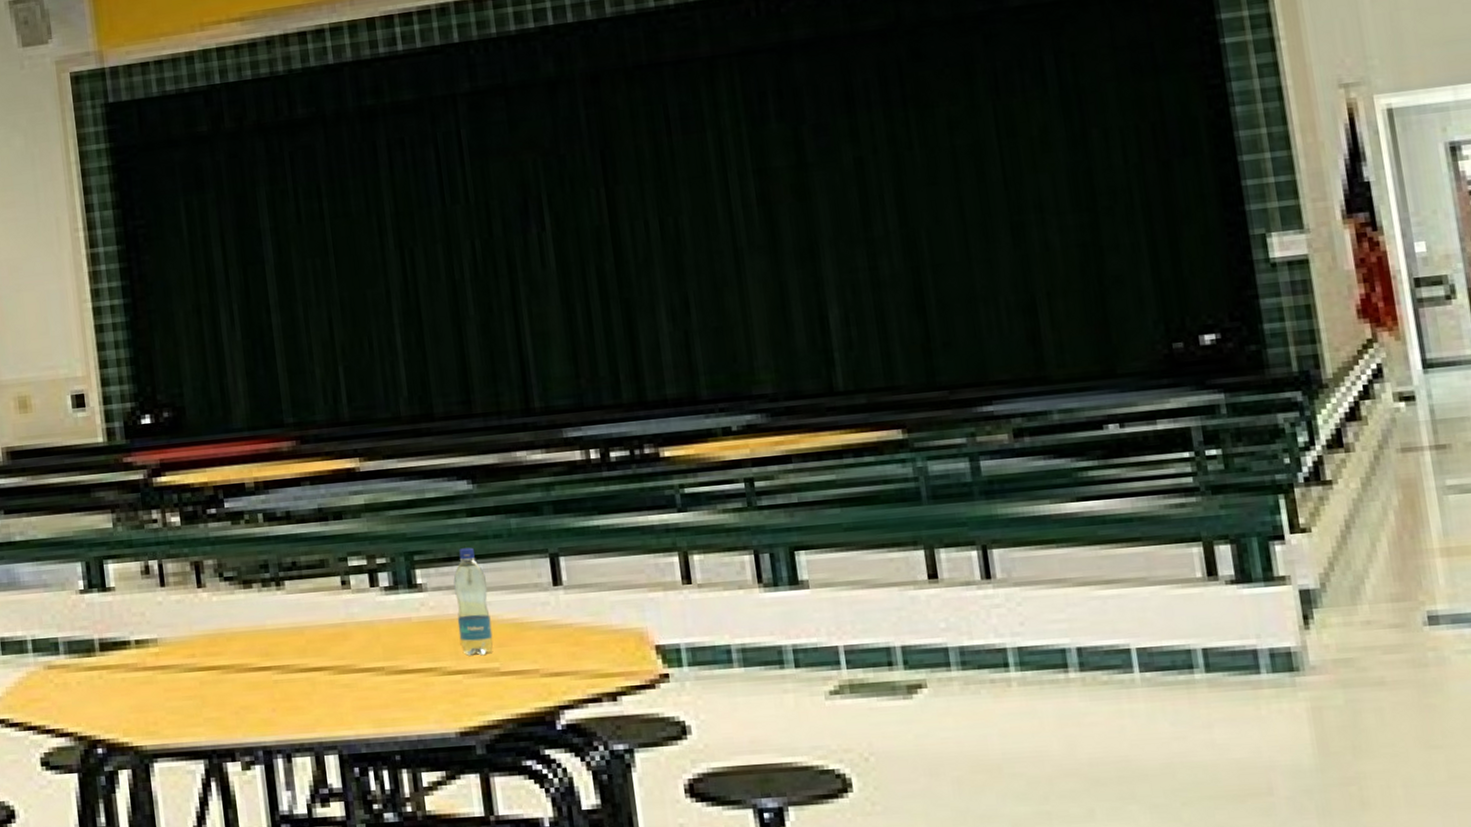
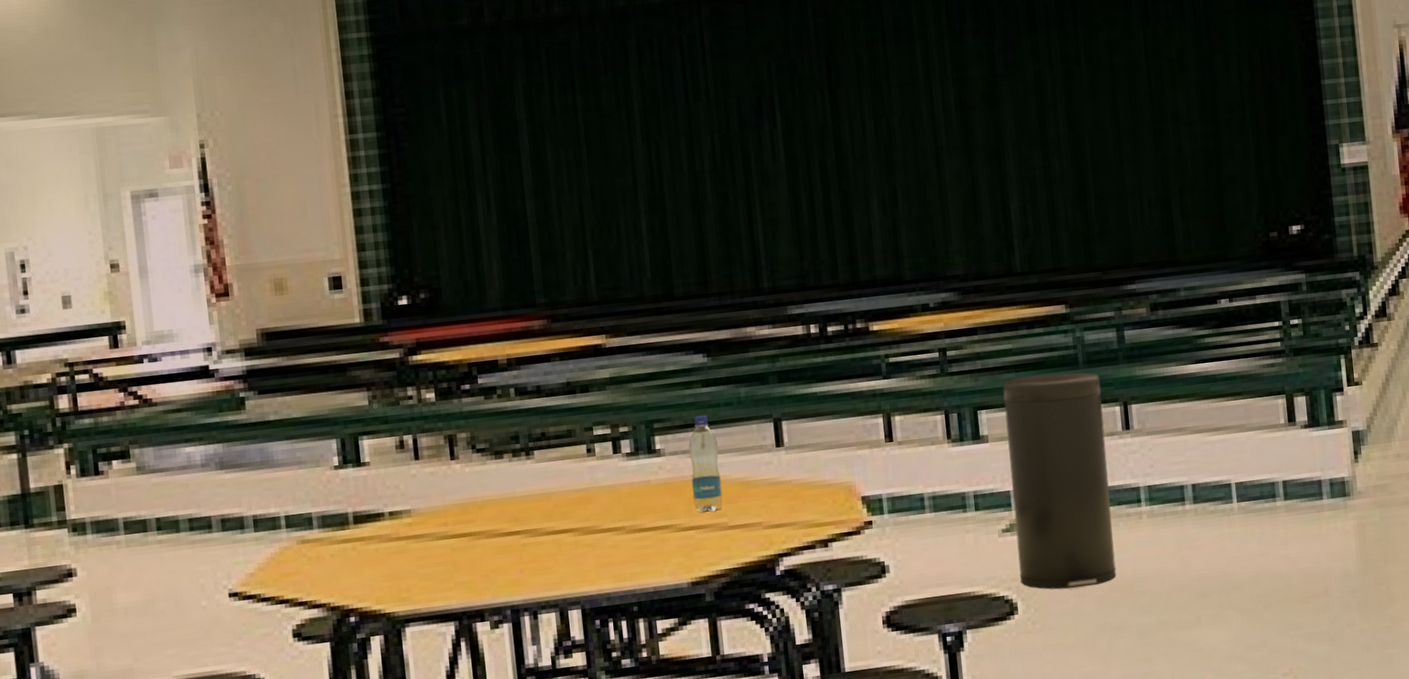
pedal bin: none [825,509,979,766] -> present [1002,372,1116,589]

